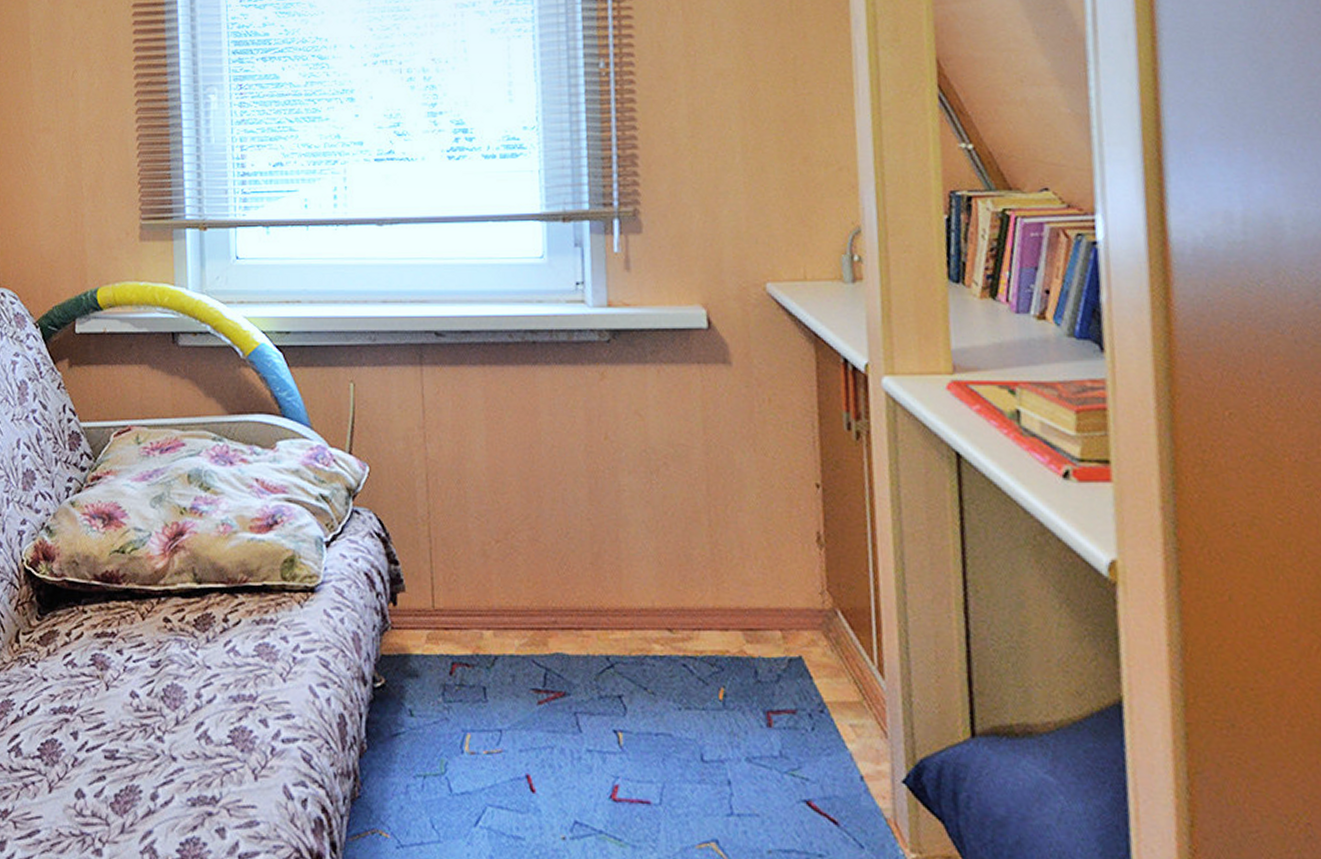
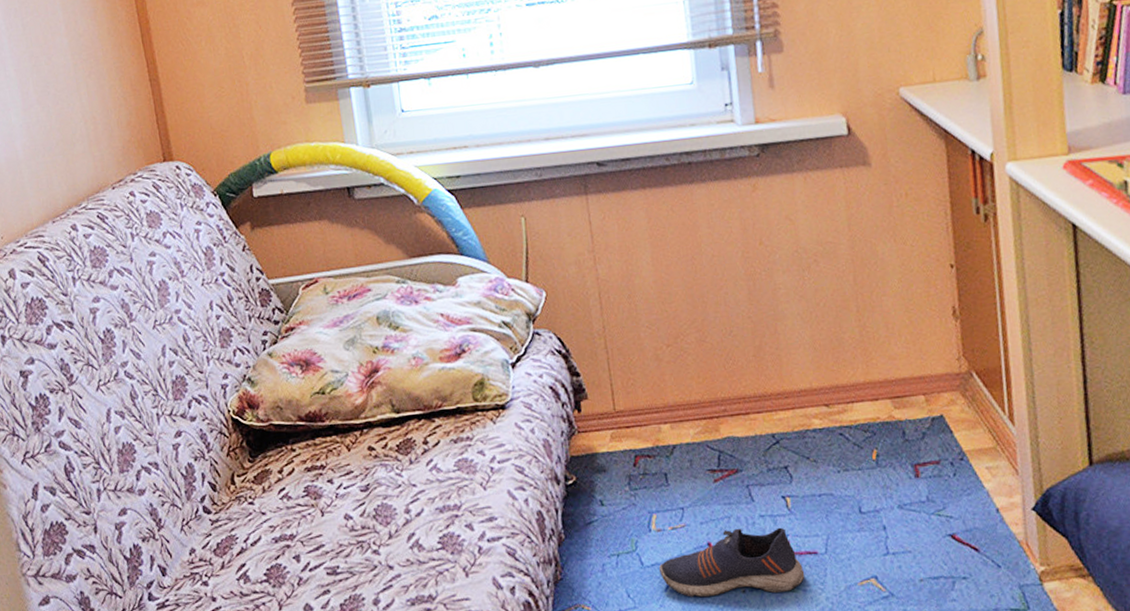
shoe: none [470,761,635,846] -> present [659,527,805,598]

